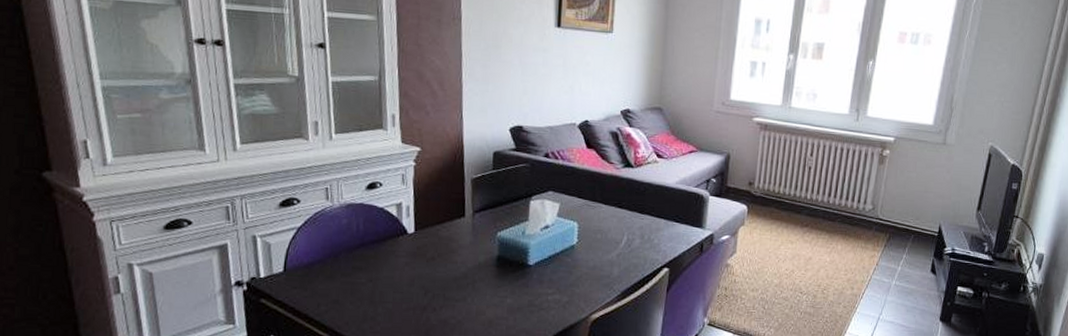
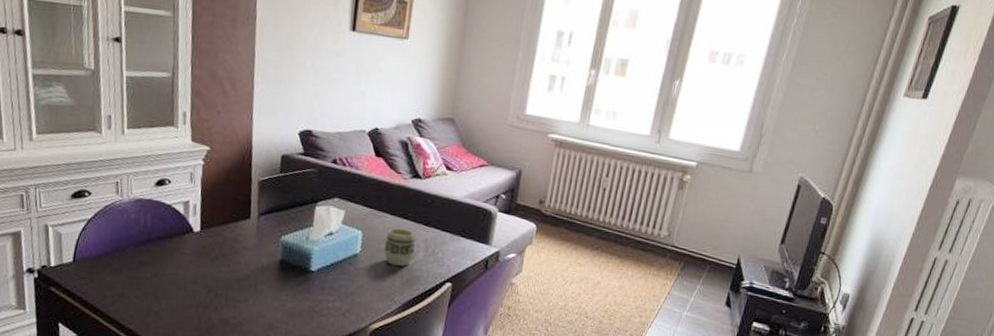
cup: none [600,217,631,255] -> present [383,227,416,266]

